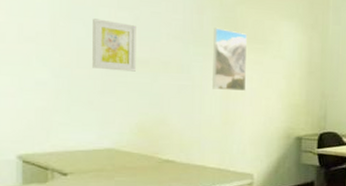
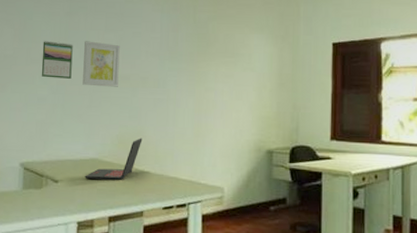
calendar: none [38,16,78,61] -> present [41,41,73,79]
laptop: none [99,126,166,170] -> present [85,138,143,180]
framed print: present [212,27,247,92] -> none [185,43,218,105]

